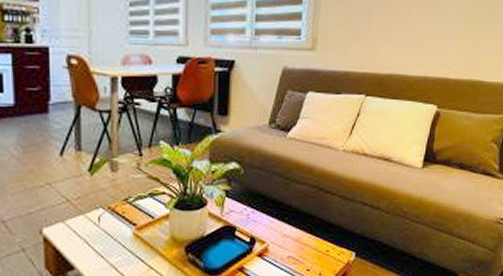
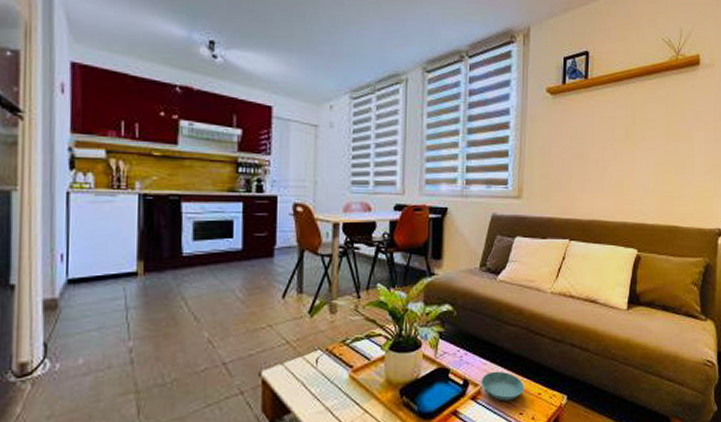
saucer: none [268,229,312,258] -> present [480,371,524,401]

